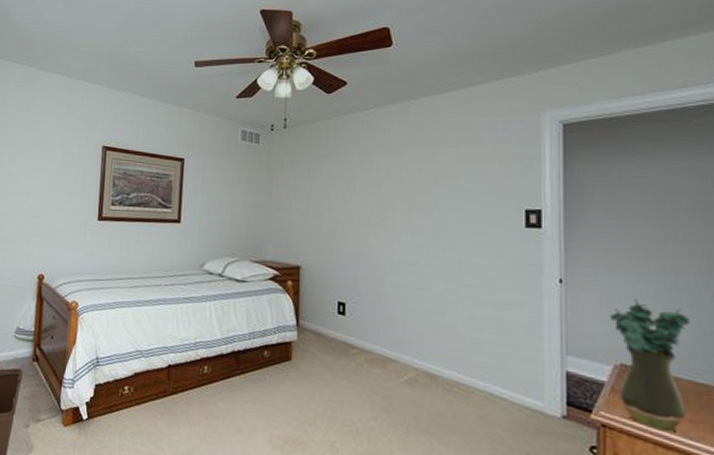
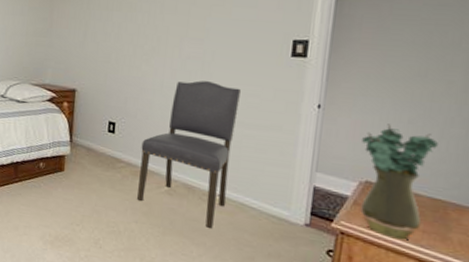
chair: none [375,255,478,424] -> present [137,81,242,228]

